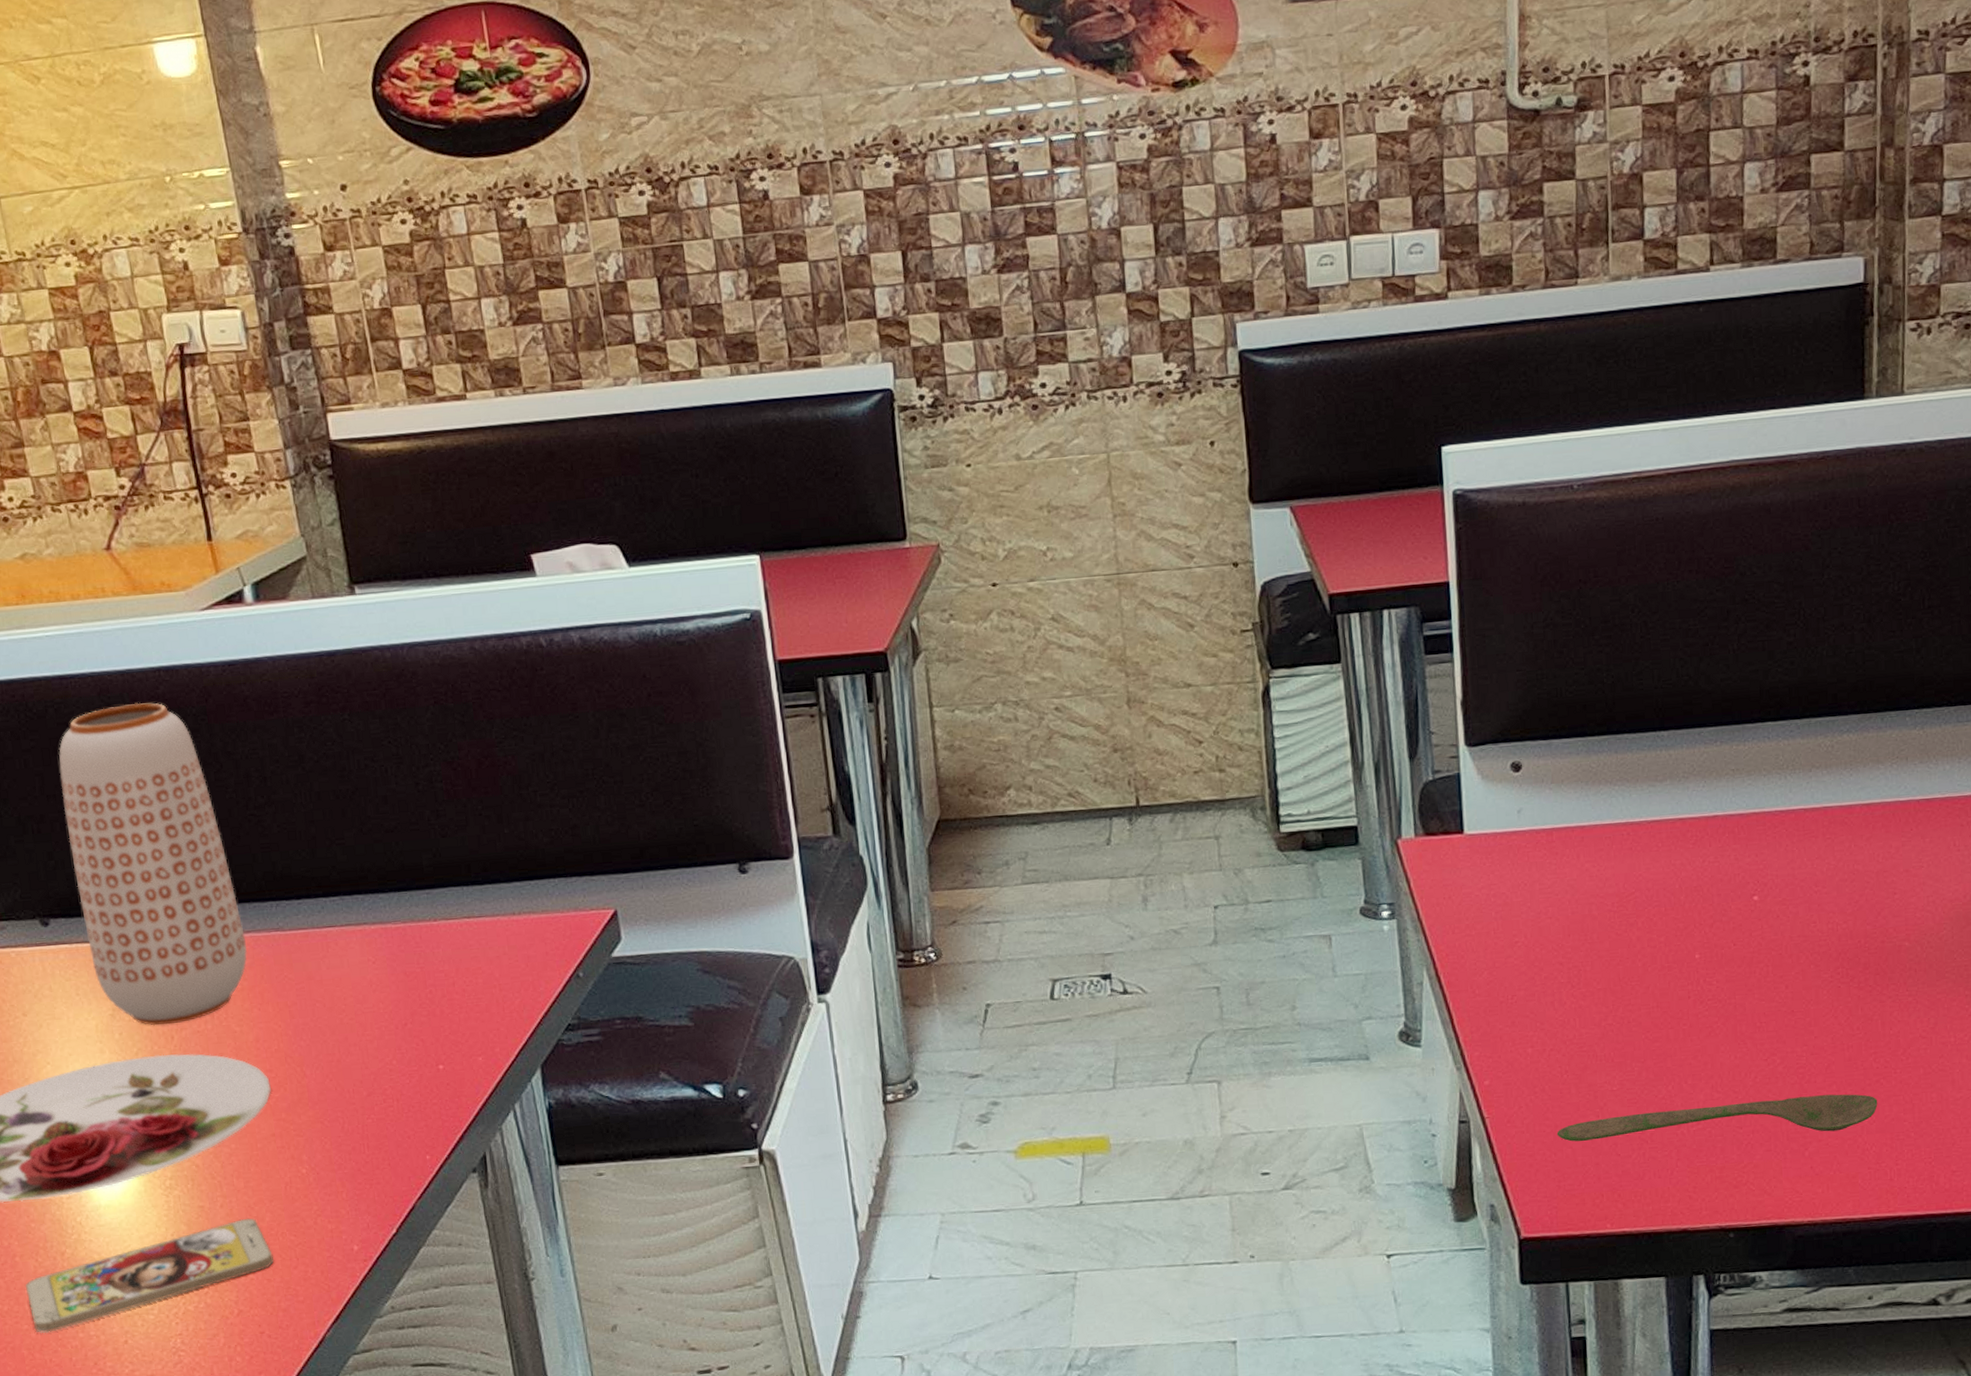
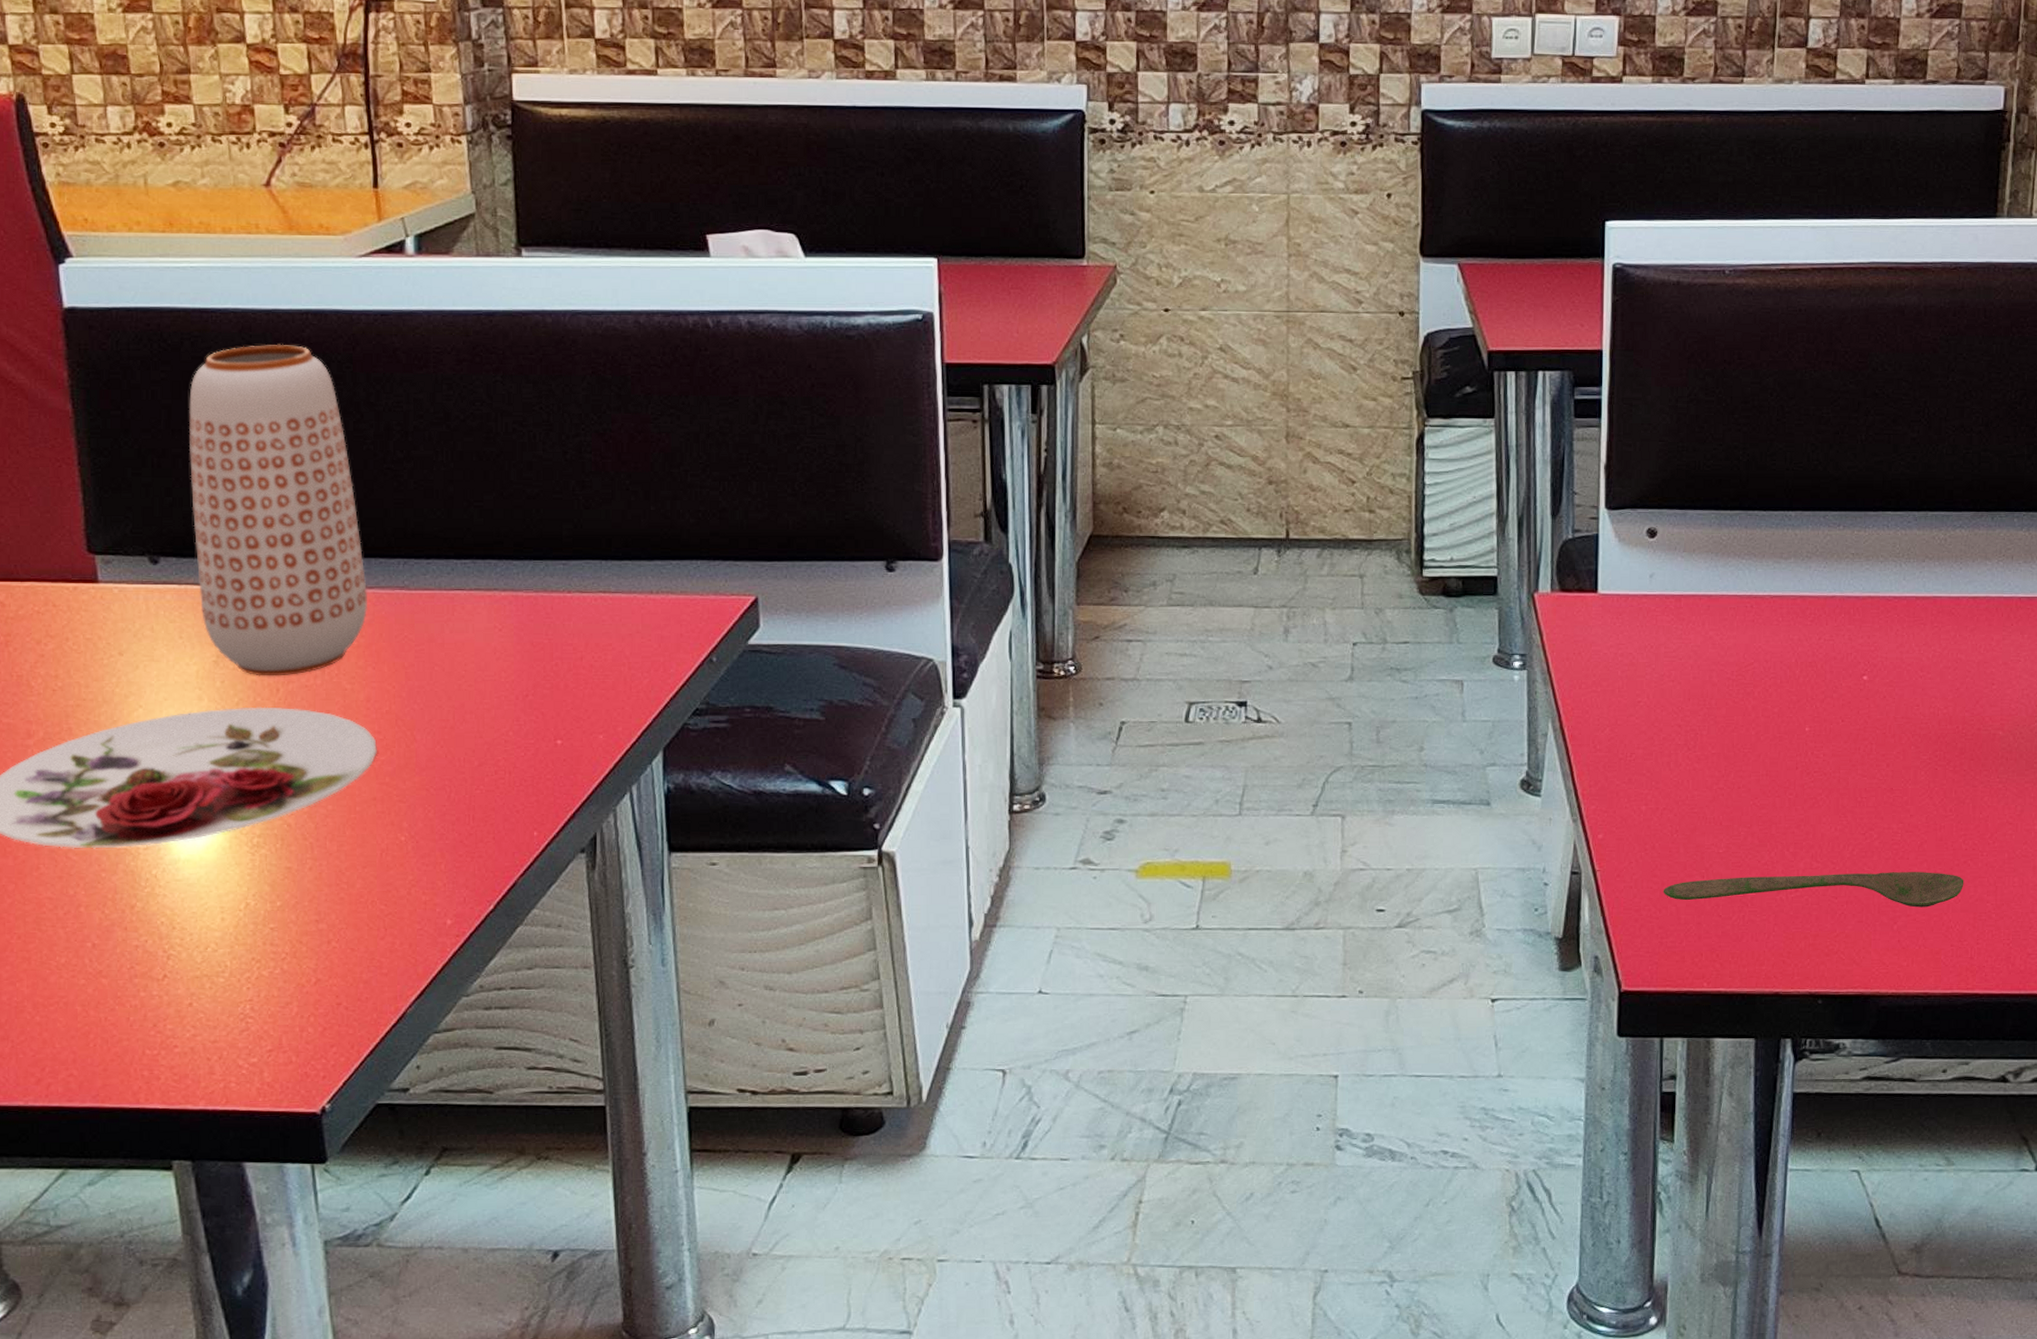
smartphone: present [26,1218,274,1334] -> none [88,883,361,990]

